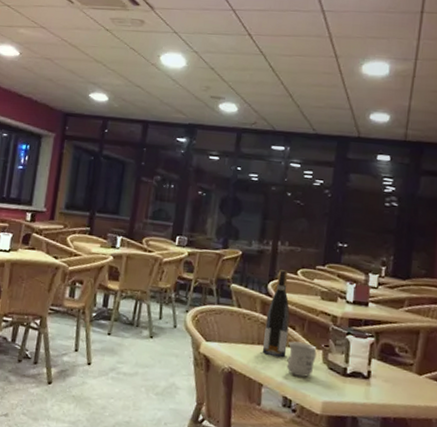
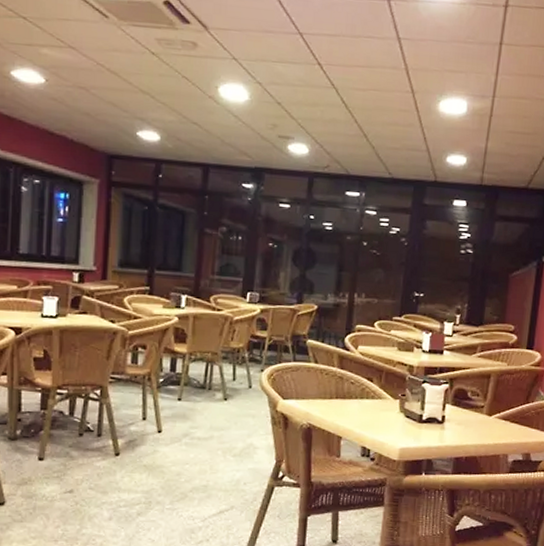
wine bottle: present [262,270,290,358] -> none [340,323,368,410]
mug: present [286,341,317,377] -> none [365,393,394,427]

